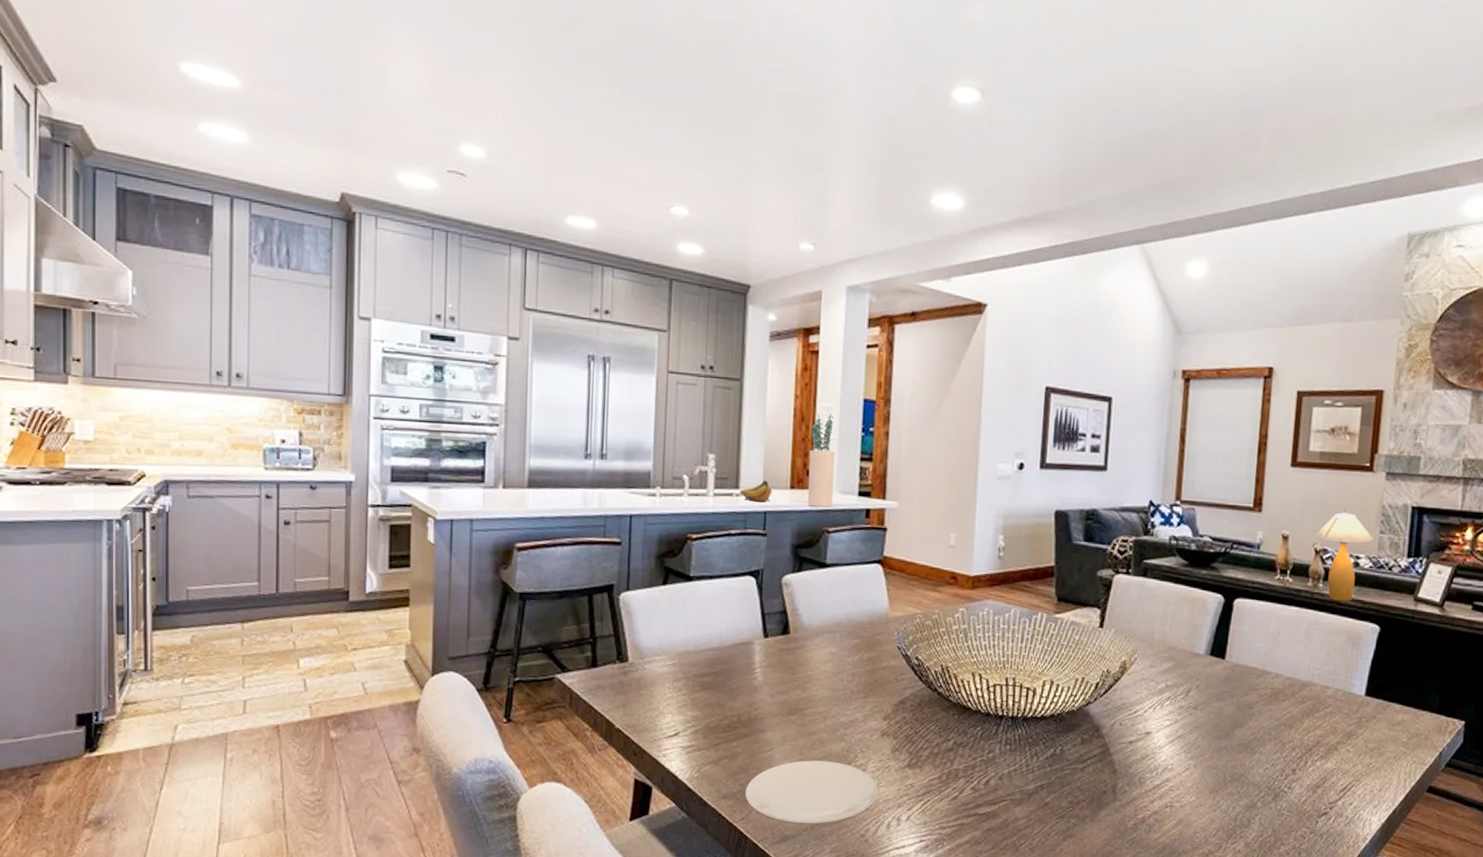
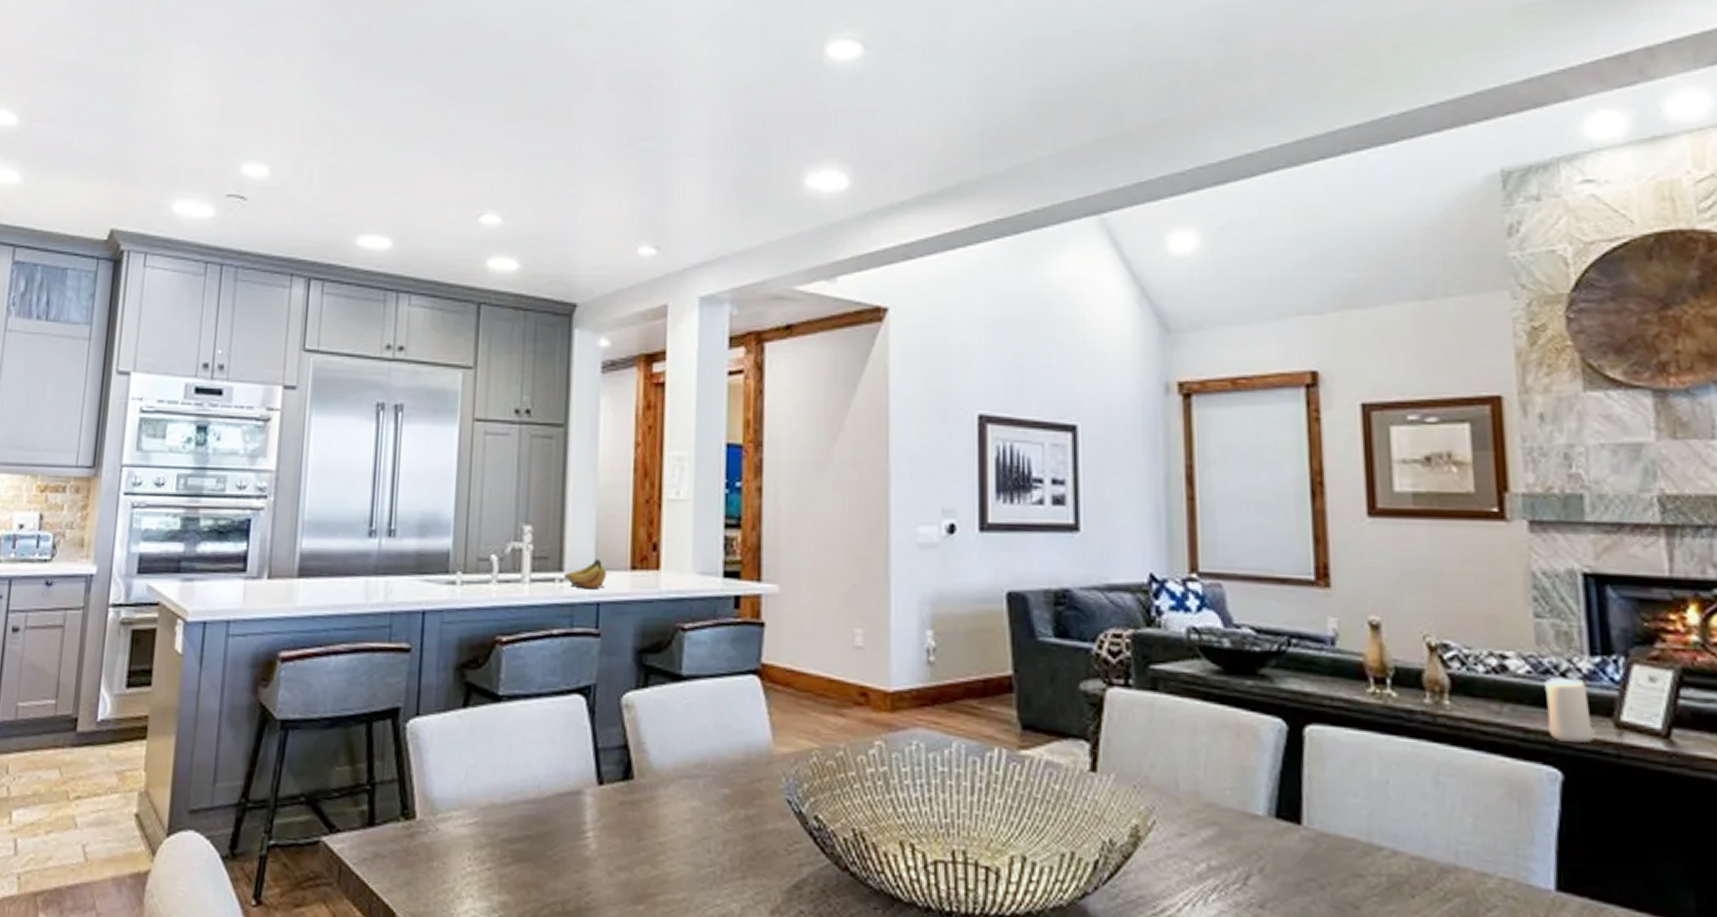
vase: present [808,413,835,508] -> none [654,465,691,596]
table lamp: present [1315,507,1373,602] -> none [1424,577,1524,730]
candle: none [1376,570,1402,610] -> present [1543,677,1595,744]

